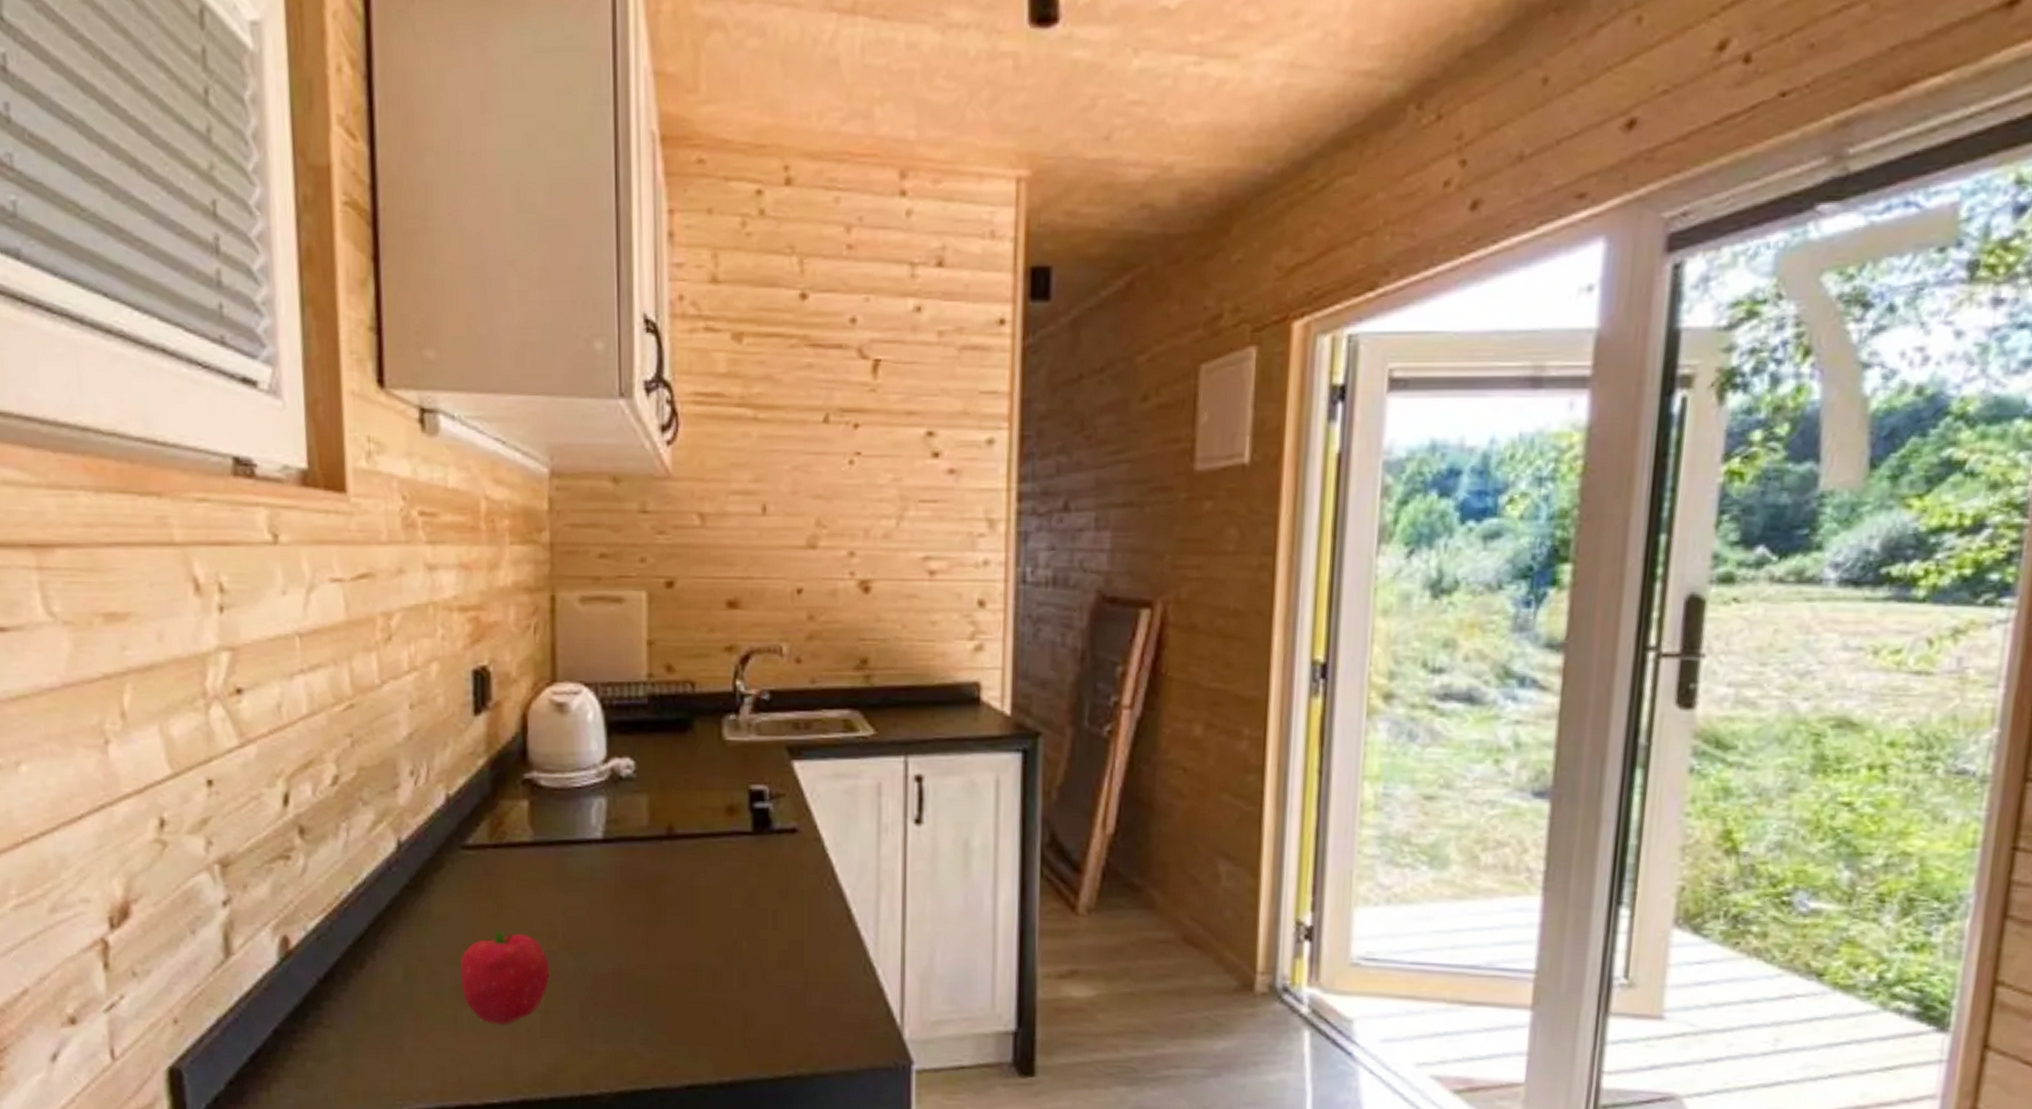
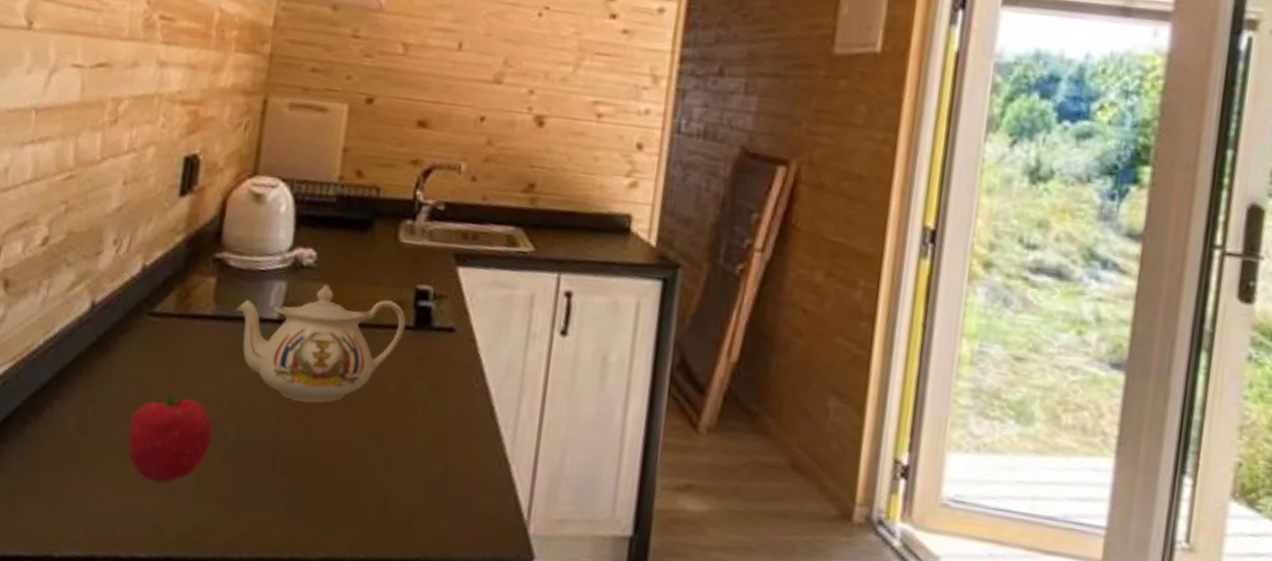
teapot: none [554,795,743,925] -> present [235,284,406,404]

